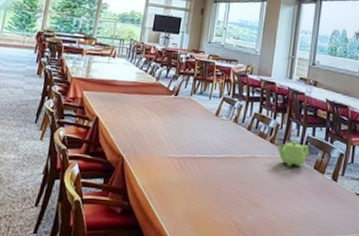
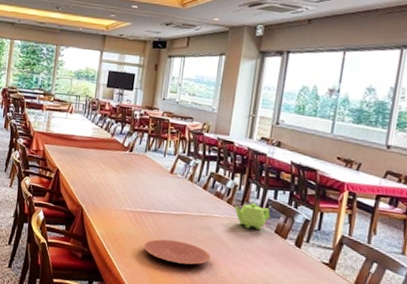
plate: none [188,184,256,209] -> present [143,239,211,265]

